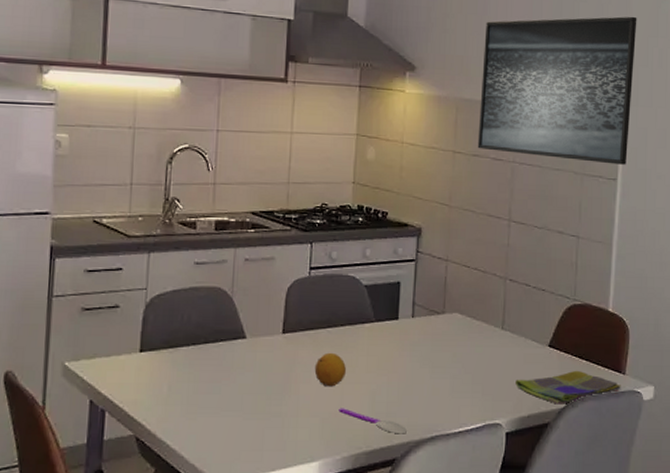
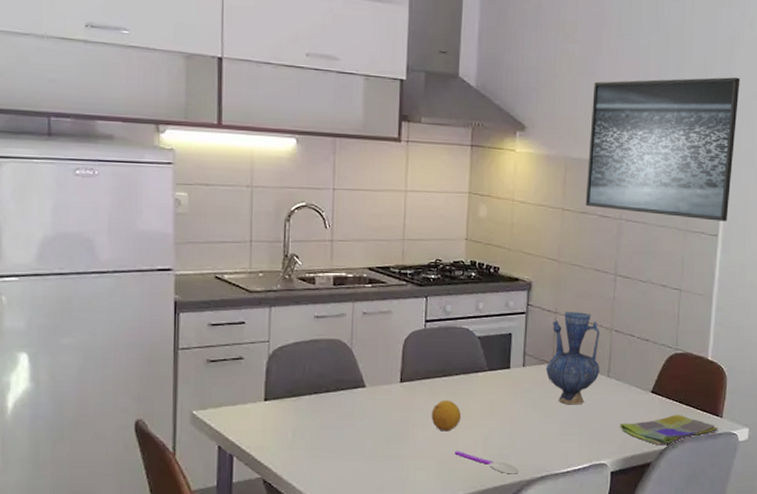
vase: none [436,259,494,359] -> present [545,312,600,405]

